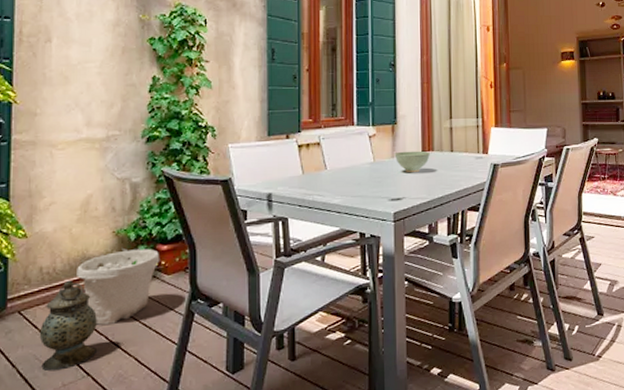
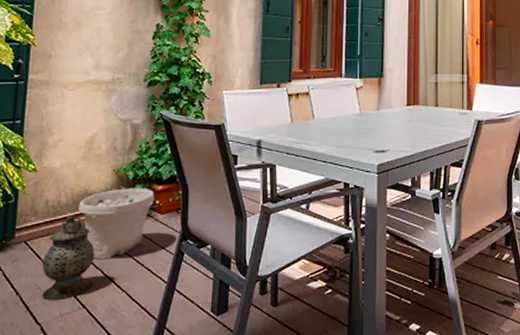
bowl: present [394,151,431,173] -> none [380,104,416,126]

